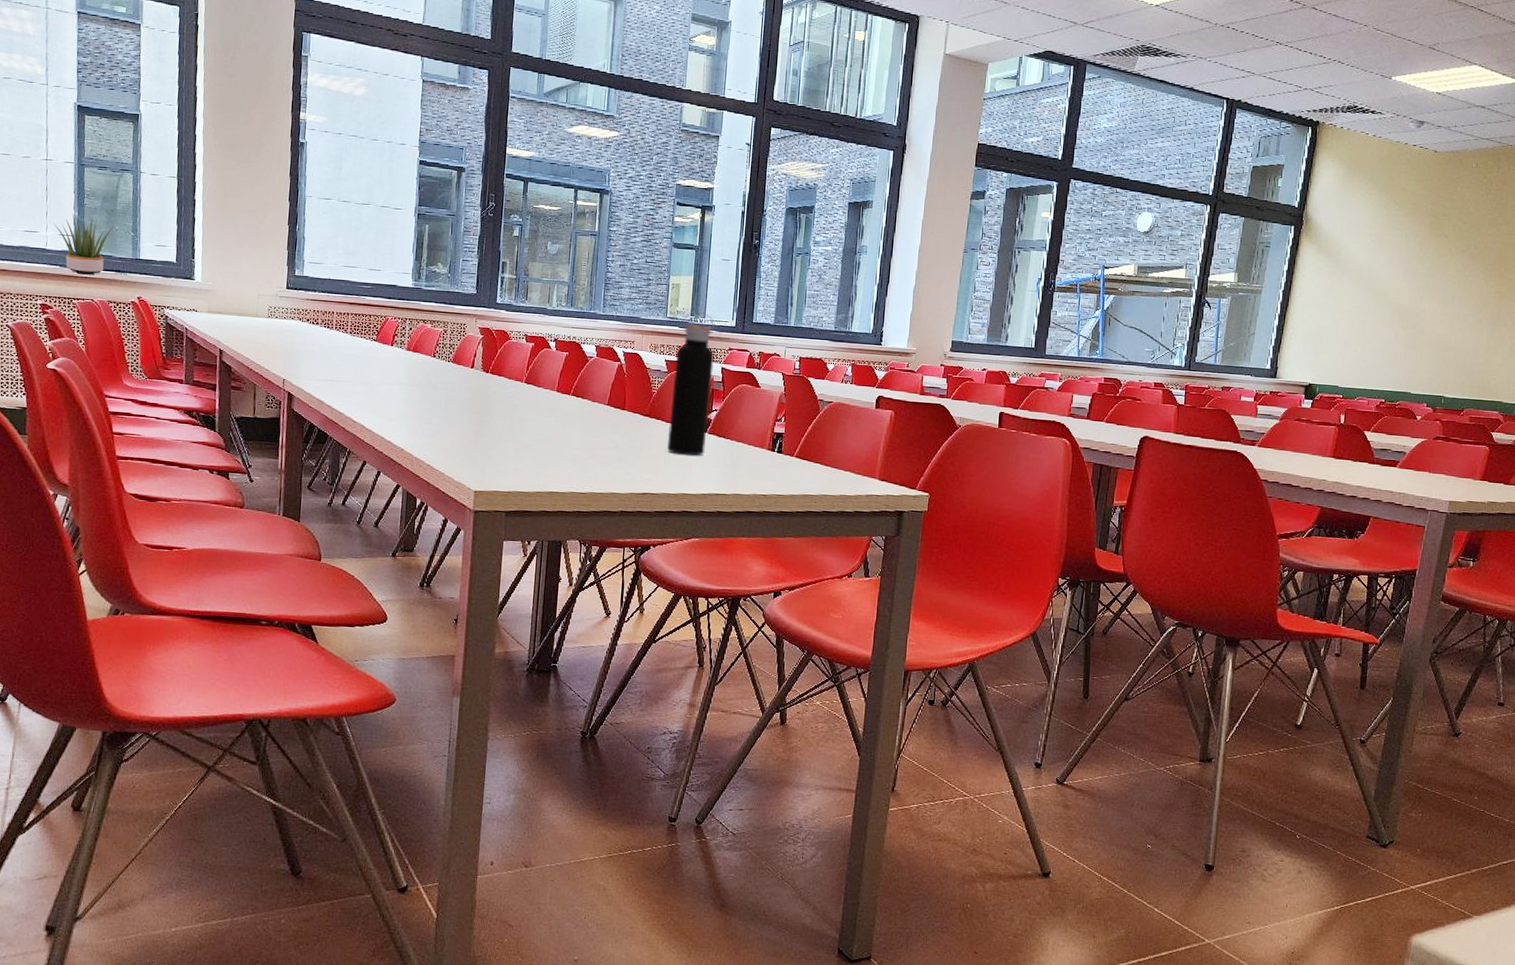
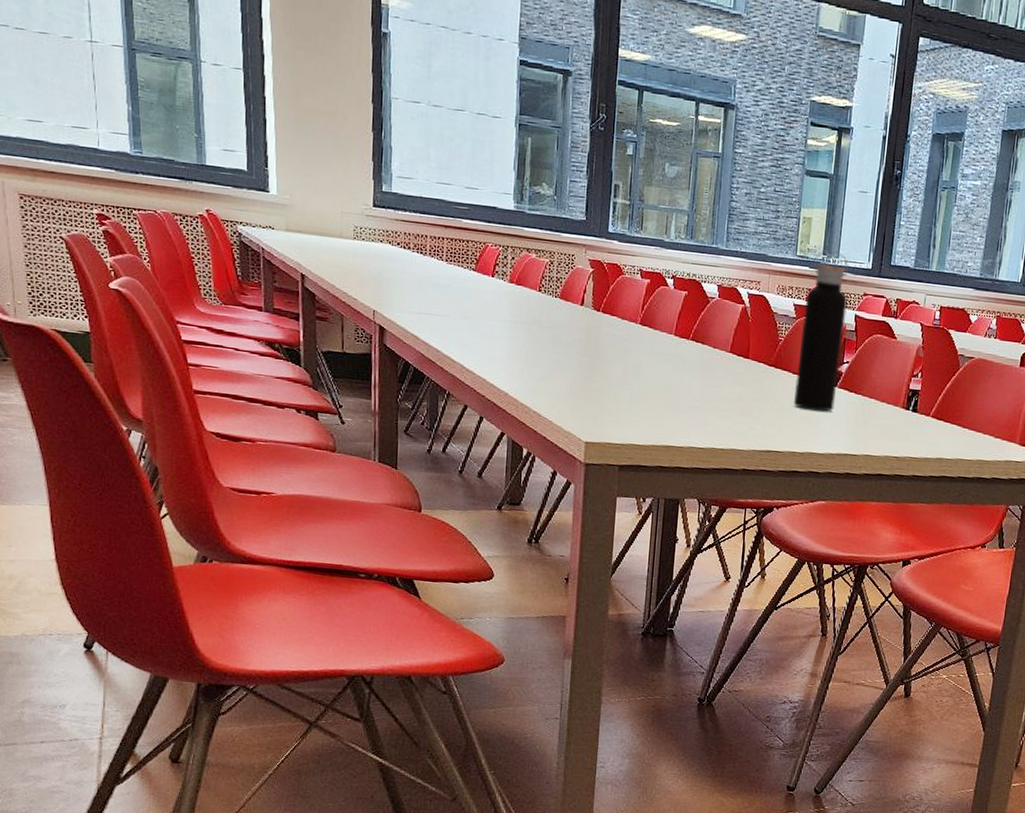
potted plant: present [53,214,115,275] -> none [105,109,175,182]

